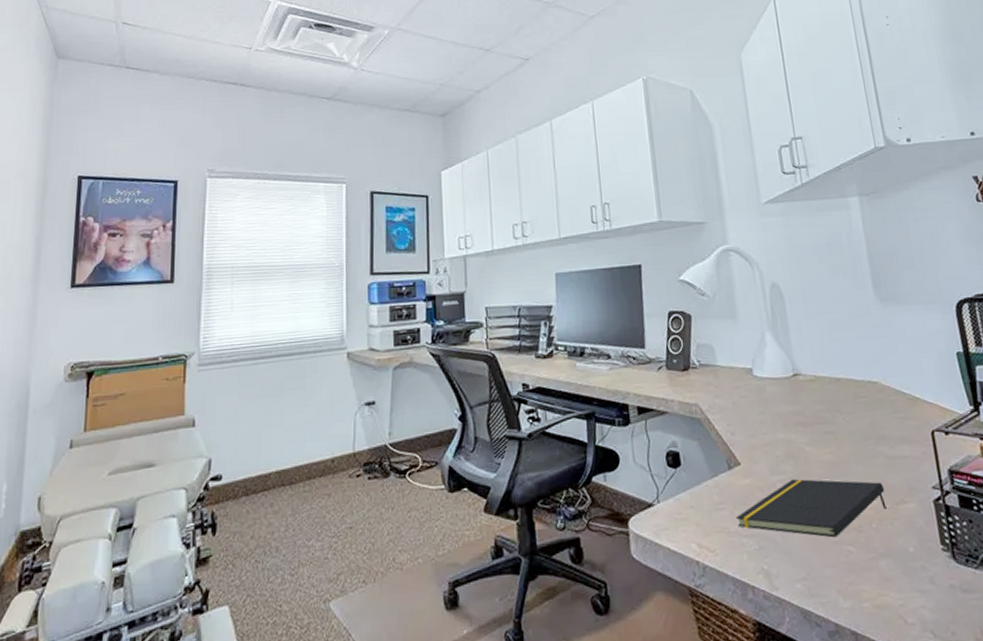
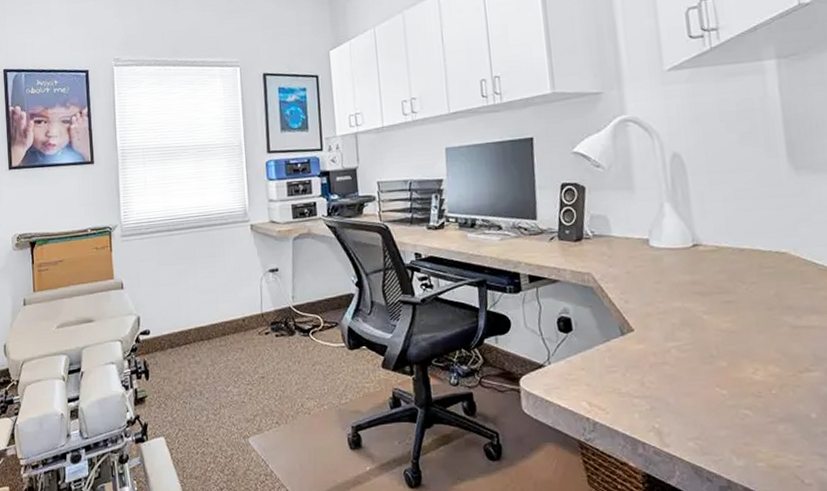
notepad: present [736,478,887,538] -> none [628,345,789,402]

